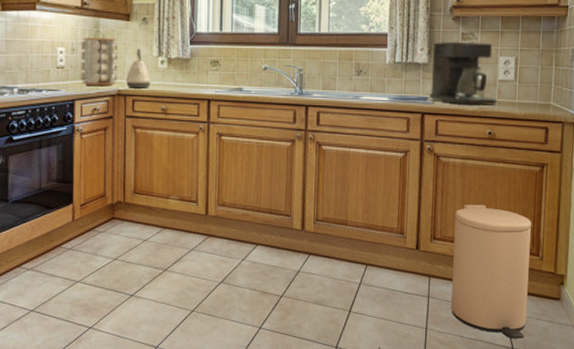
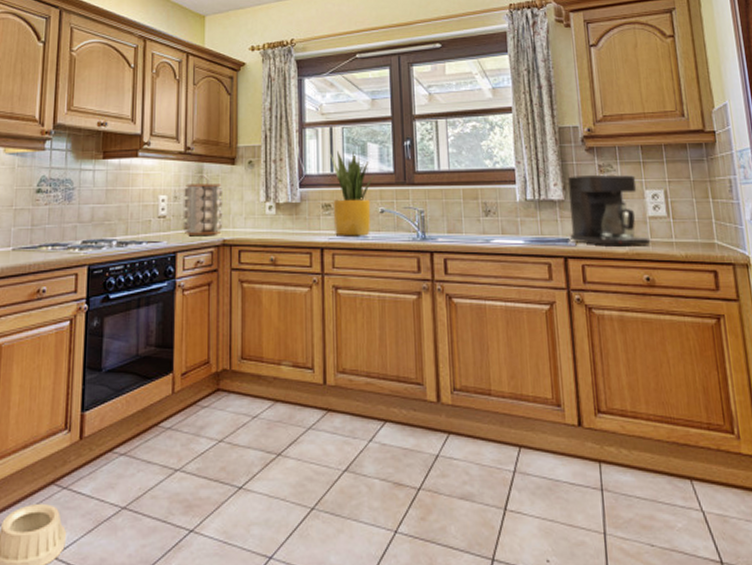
kettle: present [126,48,151,89] -> none [232,193,259,238]
planter: none [220,11,262,90] -> present [330,150,377,236]
pedal bin: present [451,204,532,339] -> none [619,367,734,549]

